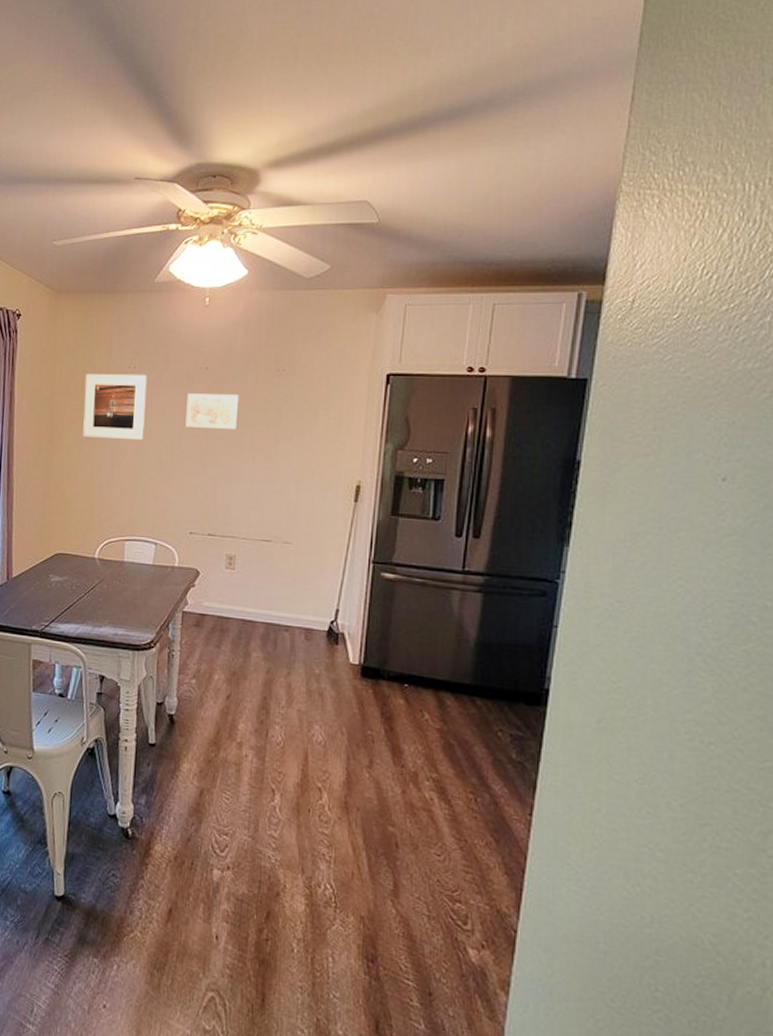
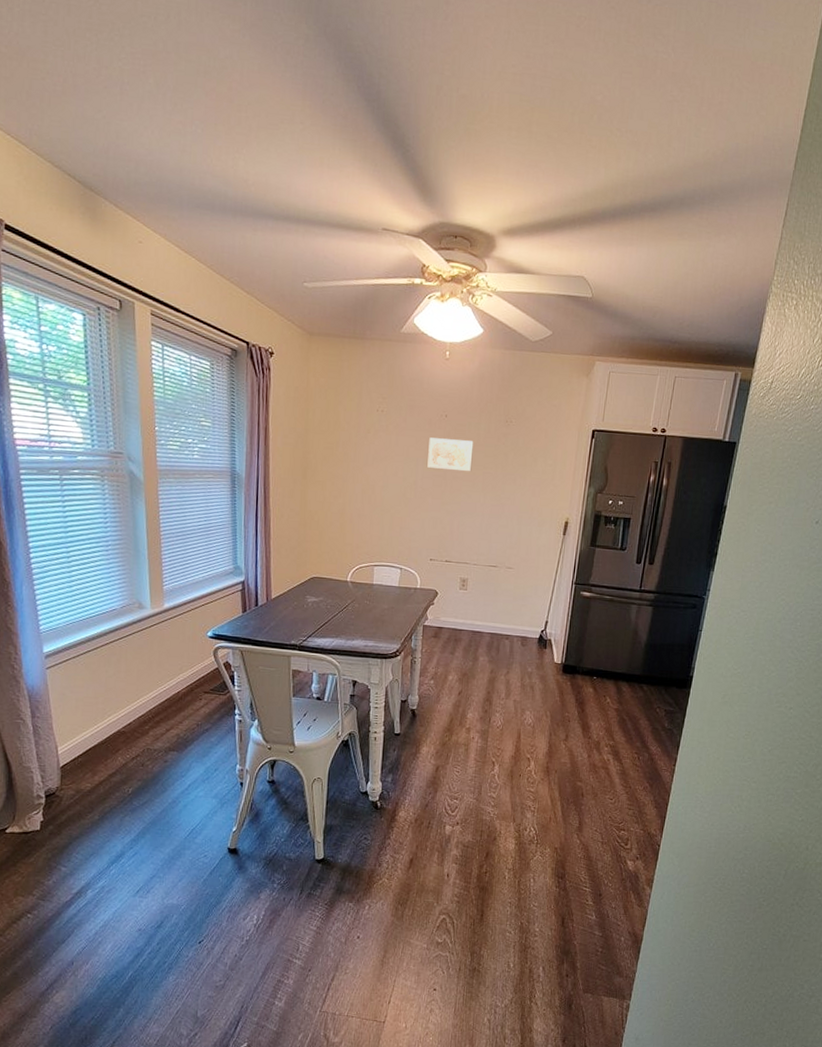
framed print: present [82,374,147,441] -> none [335,414,394,478]

